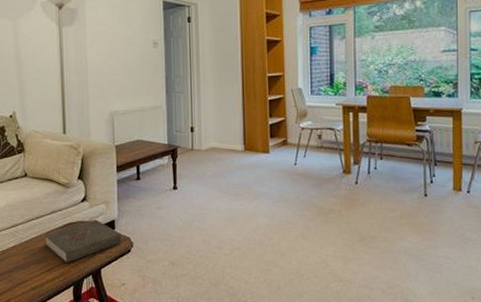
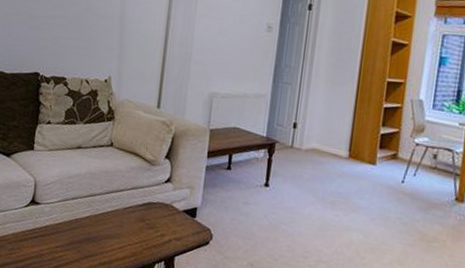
book: present [44,219,122,264] -> none [120,203,202,245]

